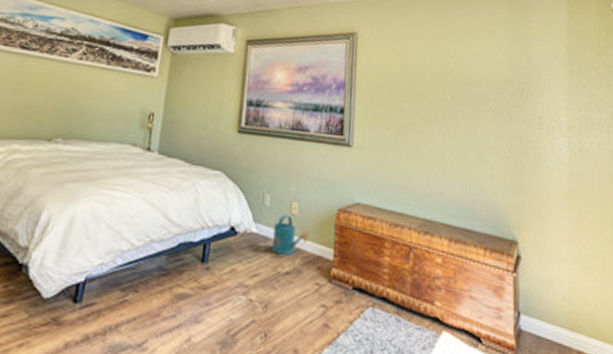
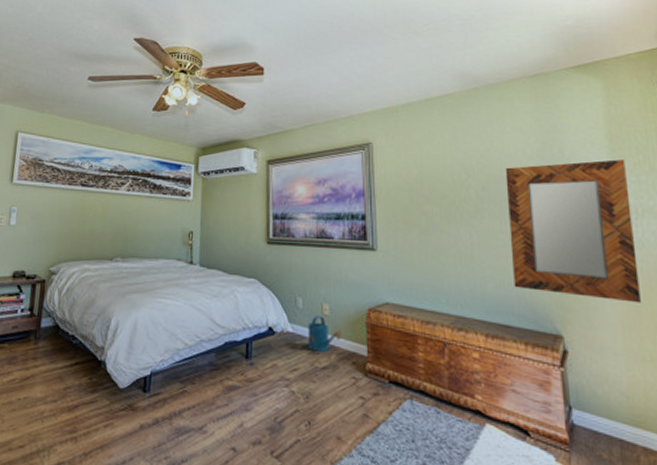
home mirror: none [478,71,585,211] -> present [505,159,641,303]

